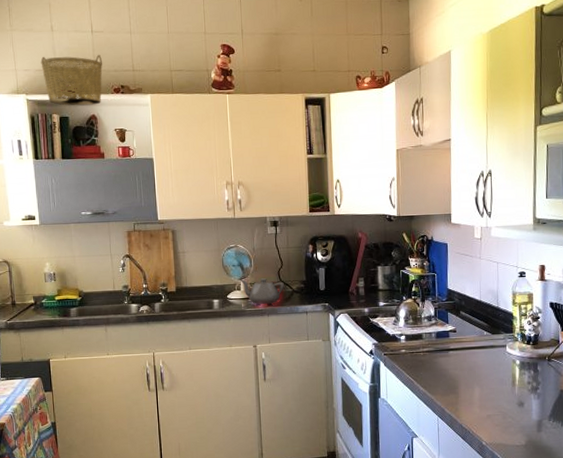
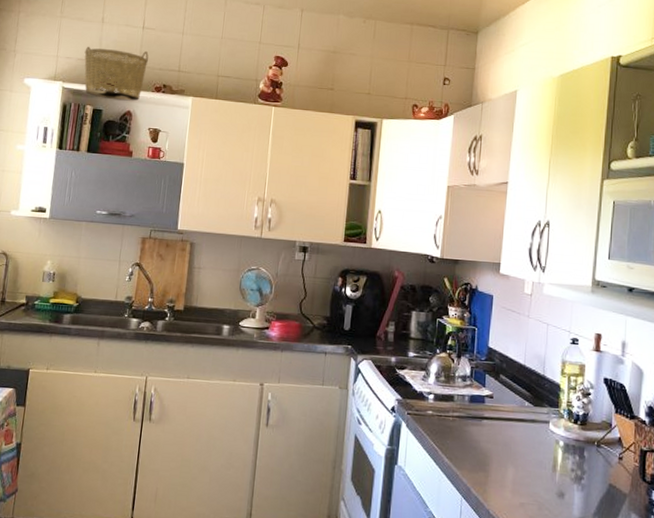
teapot: present [240,278,284,305] -> none [256,306,305,339]

